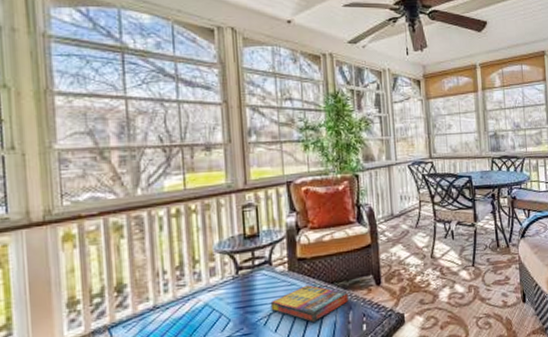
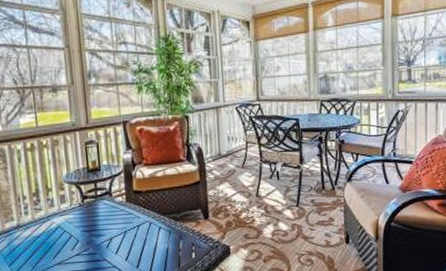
game compilation box: present [270,285,348,323] -> none [111,215,179,248]

